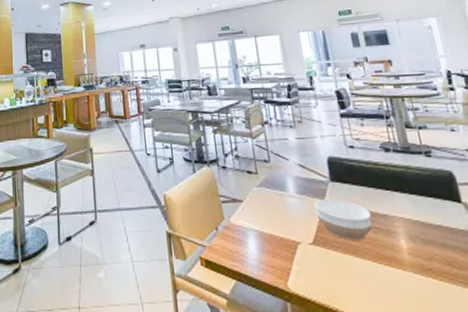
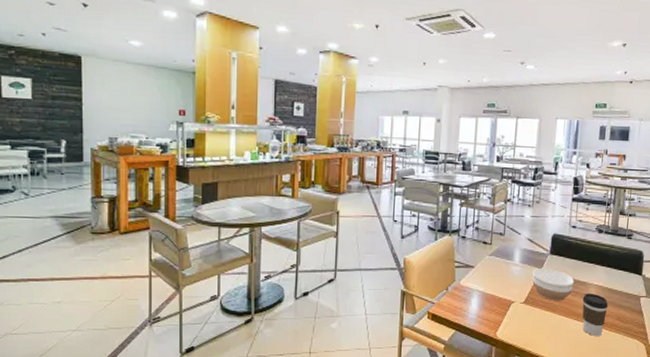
coffee cup: none [388,228,431,288] -> present [582,293,608,336]

